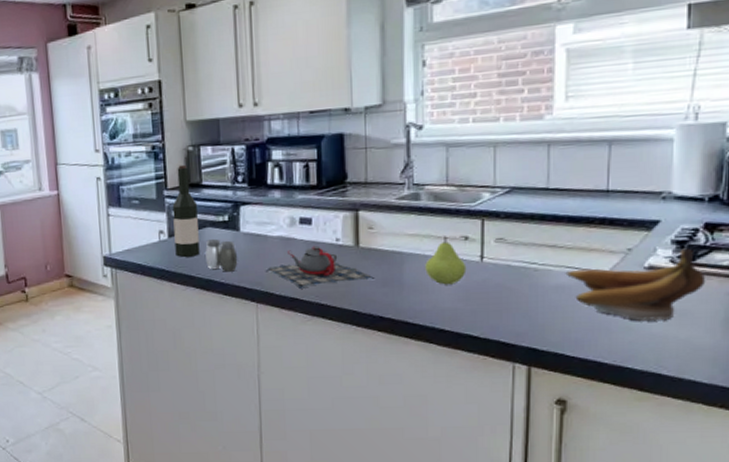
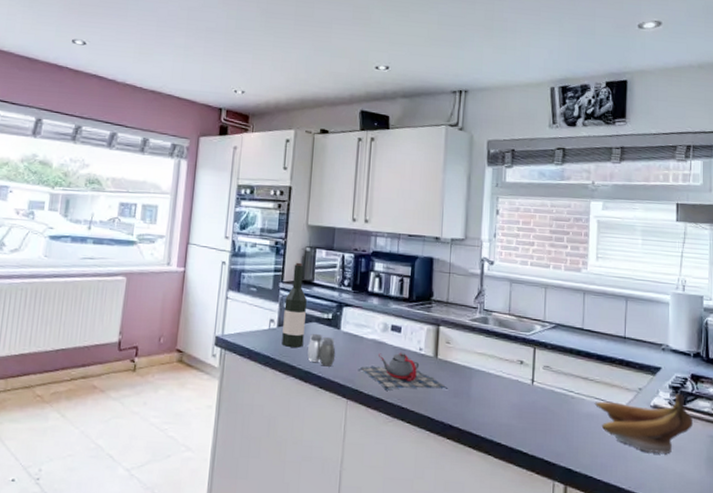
fruit: present [425,236,467,285] -> none [489,358,521,403]

